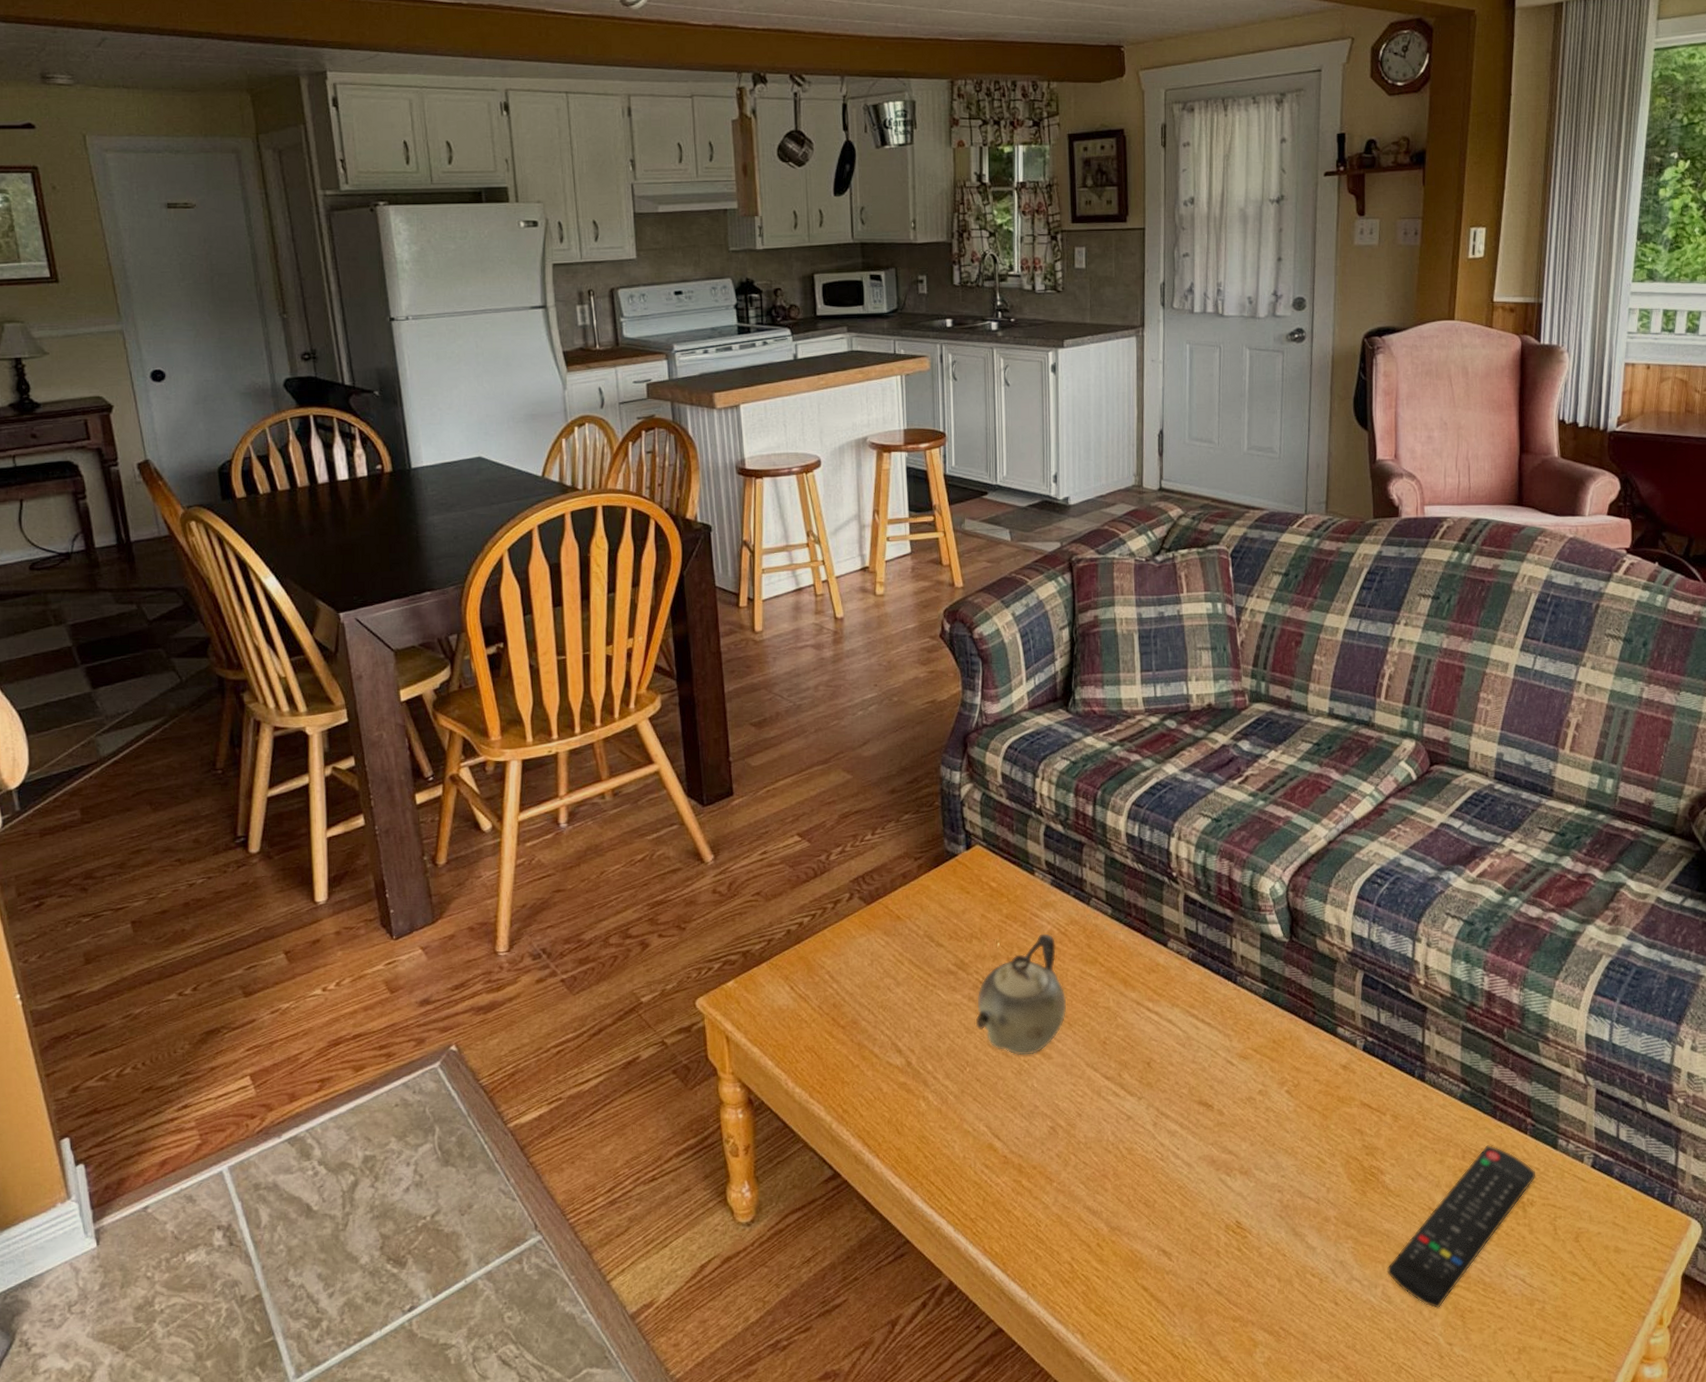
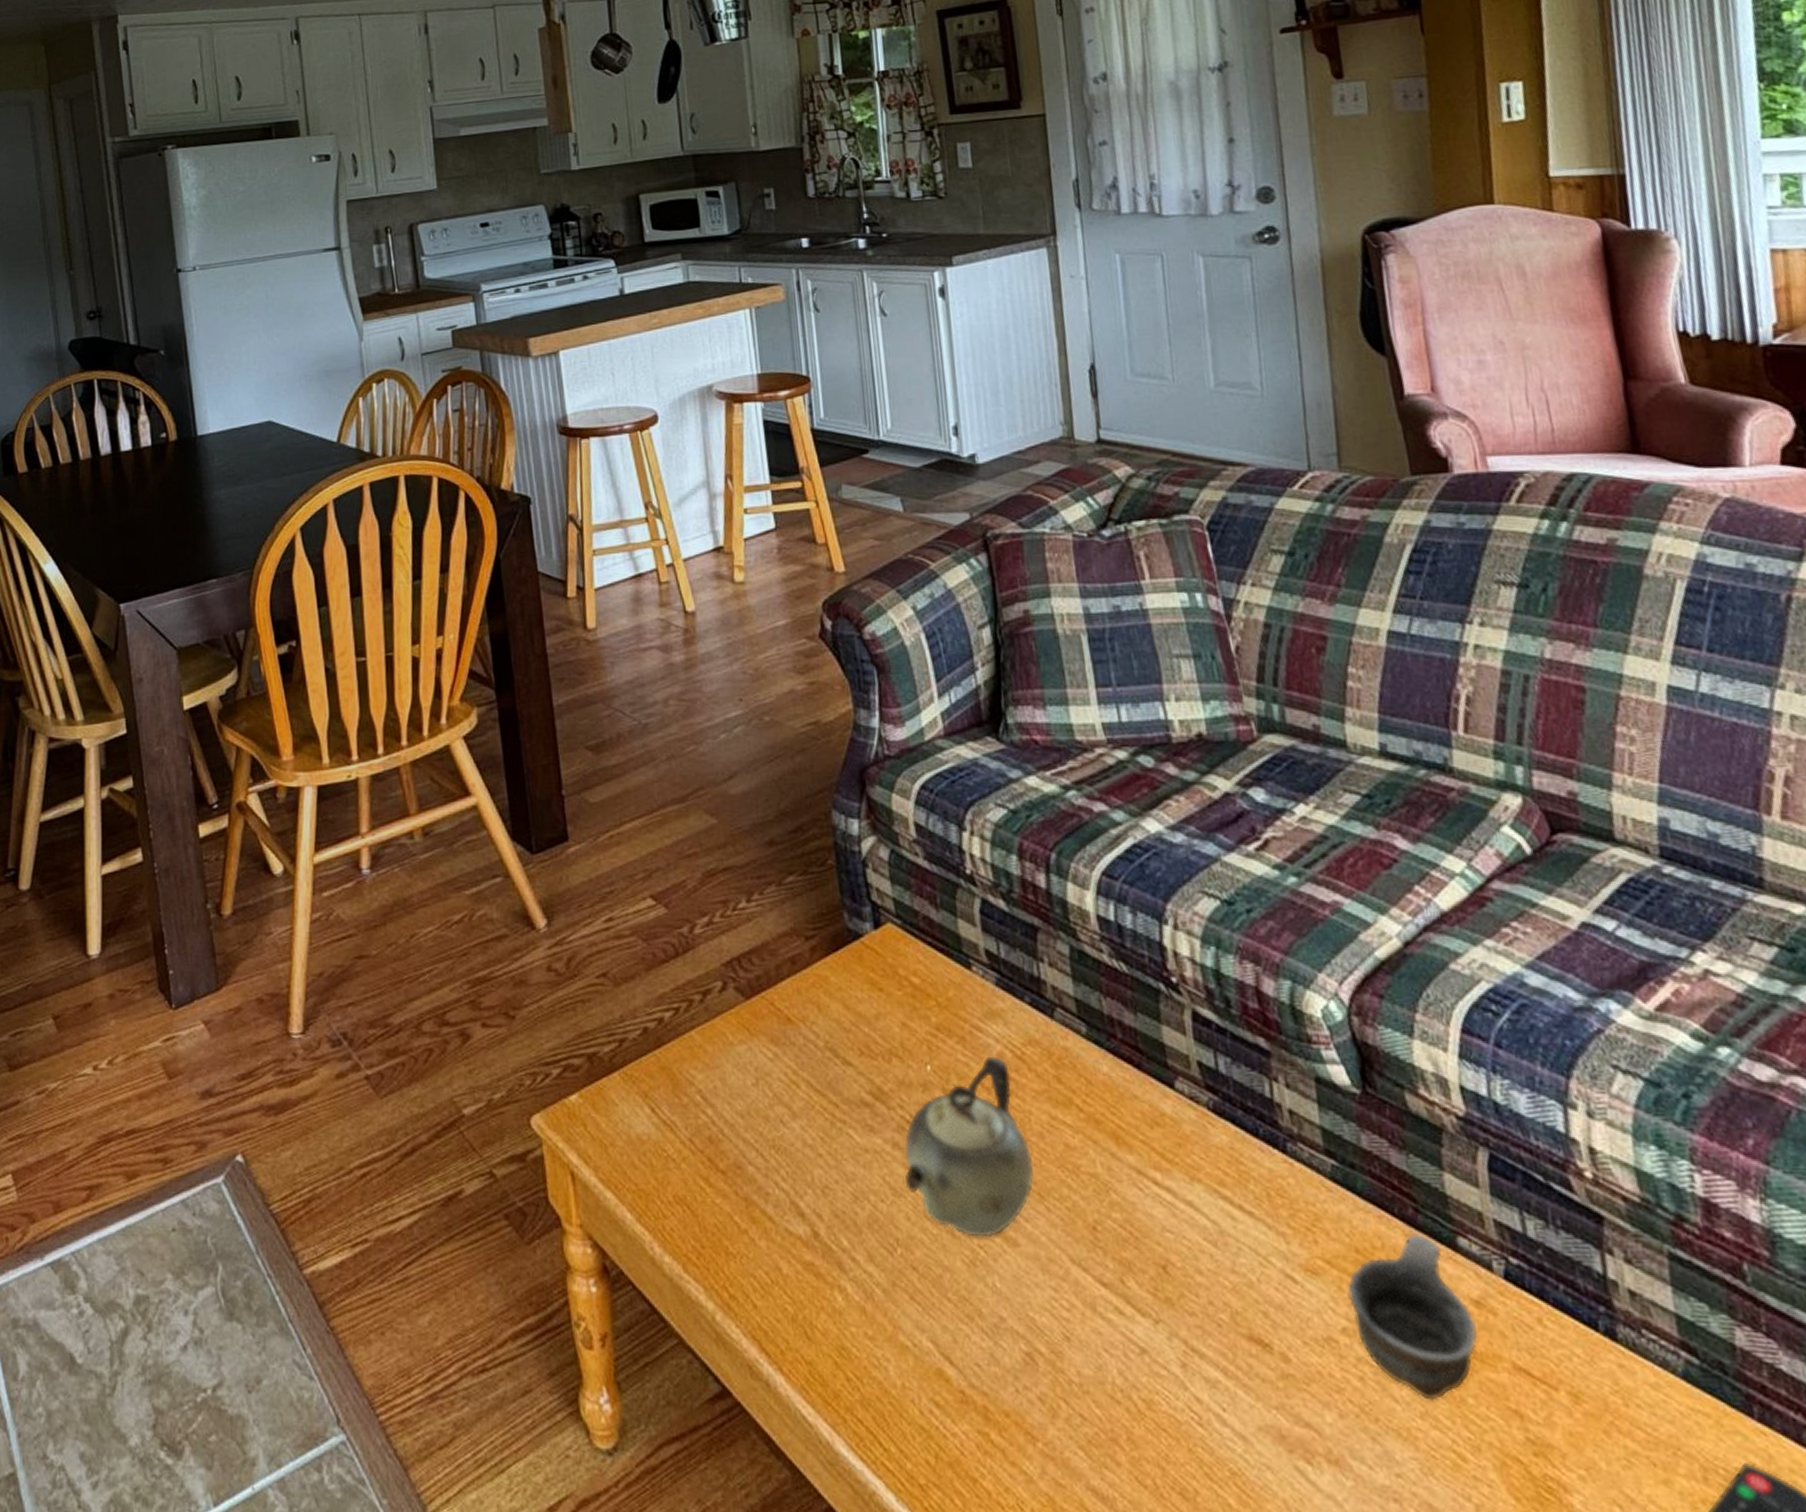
cup: none [1265,1027,1343,1129] -> present [1347,1232,1478,1401]

